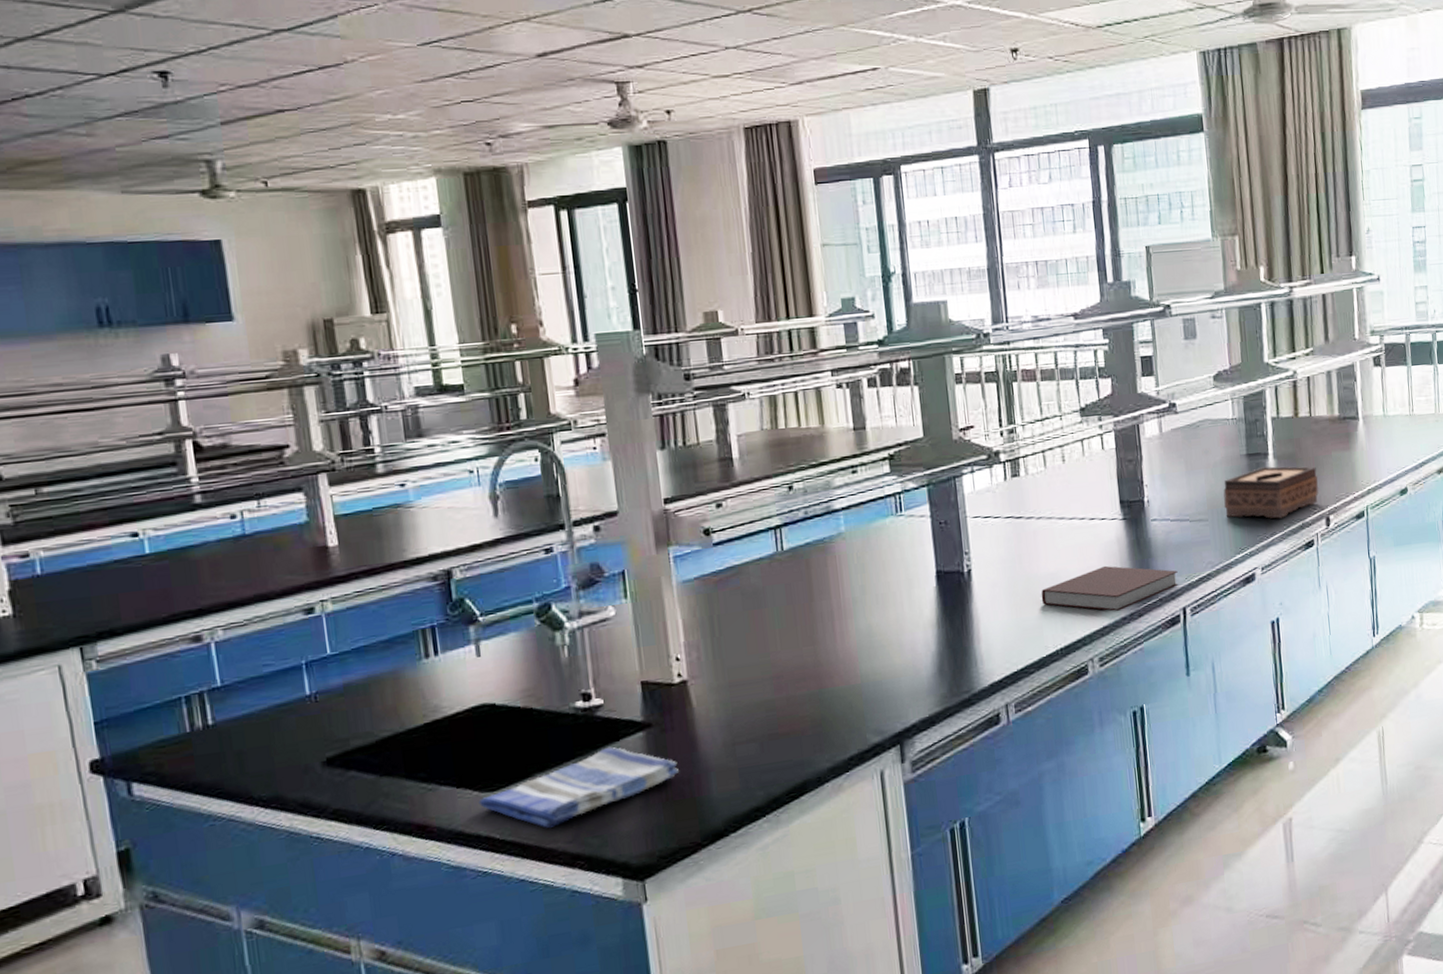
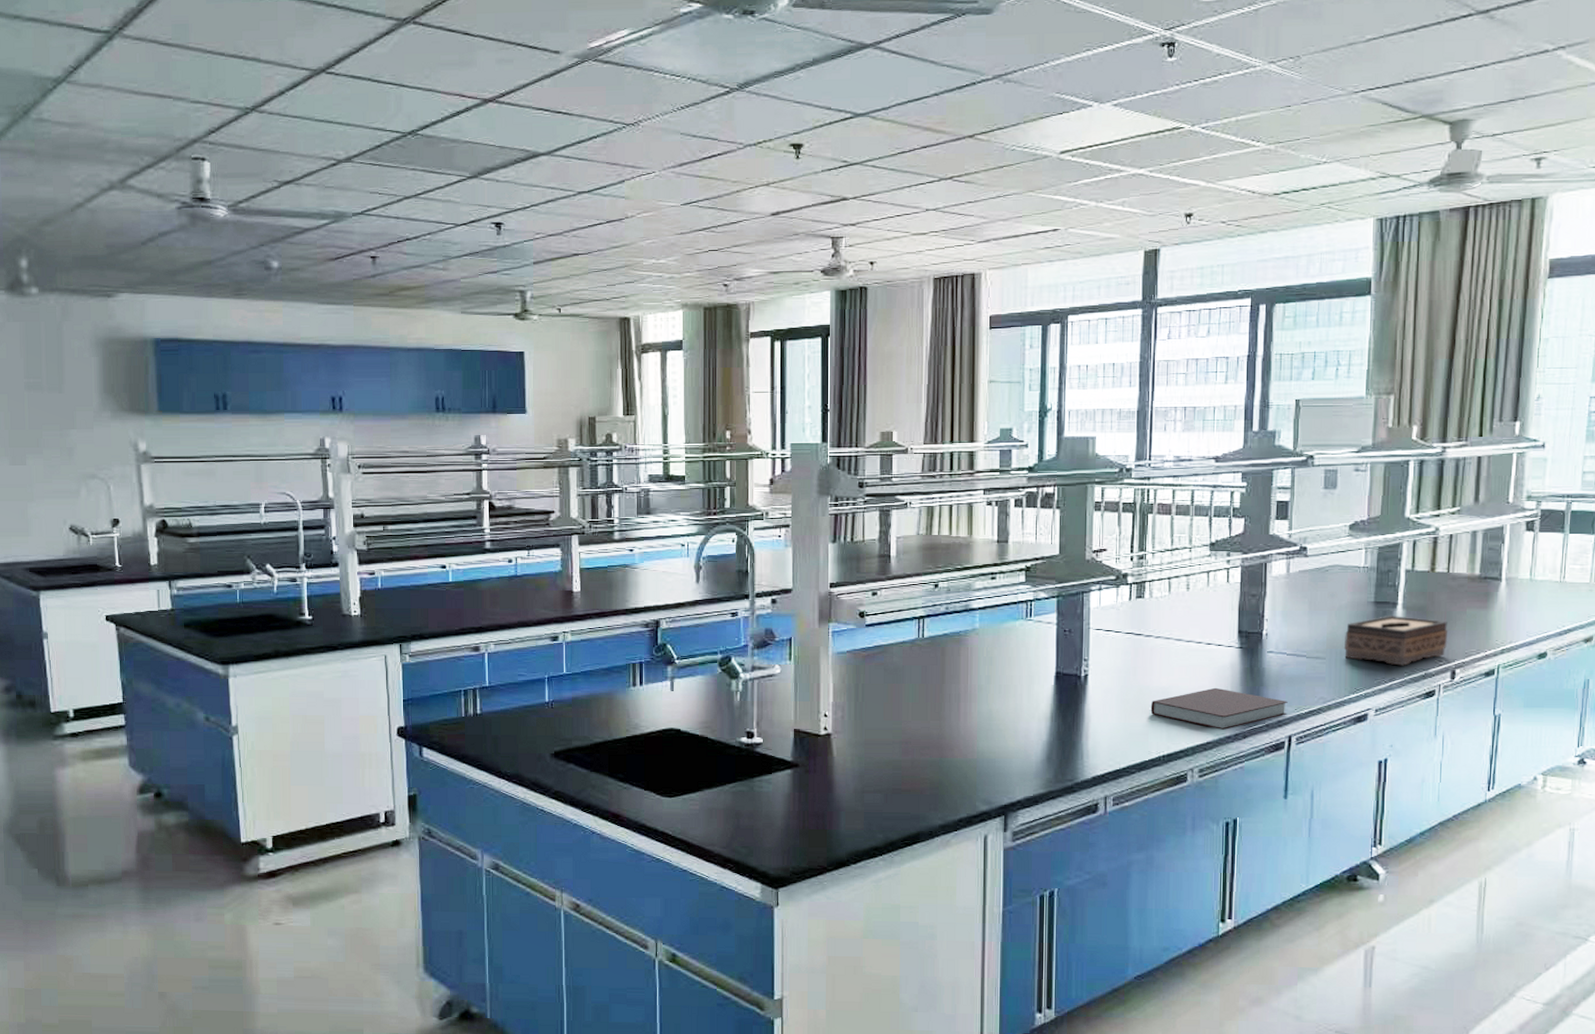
dish towel: present [478,746,679,829] -> none [659,777,815,834]

